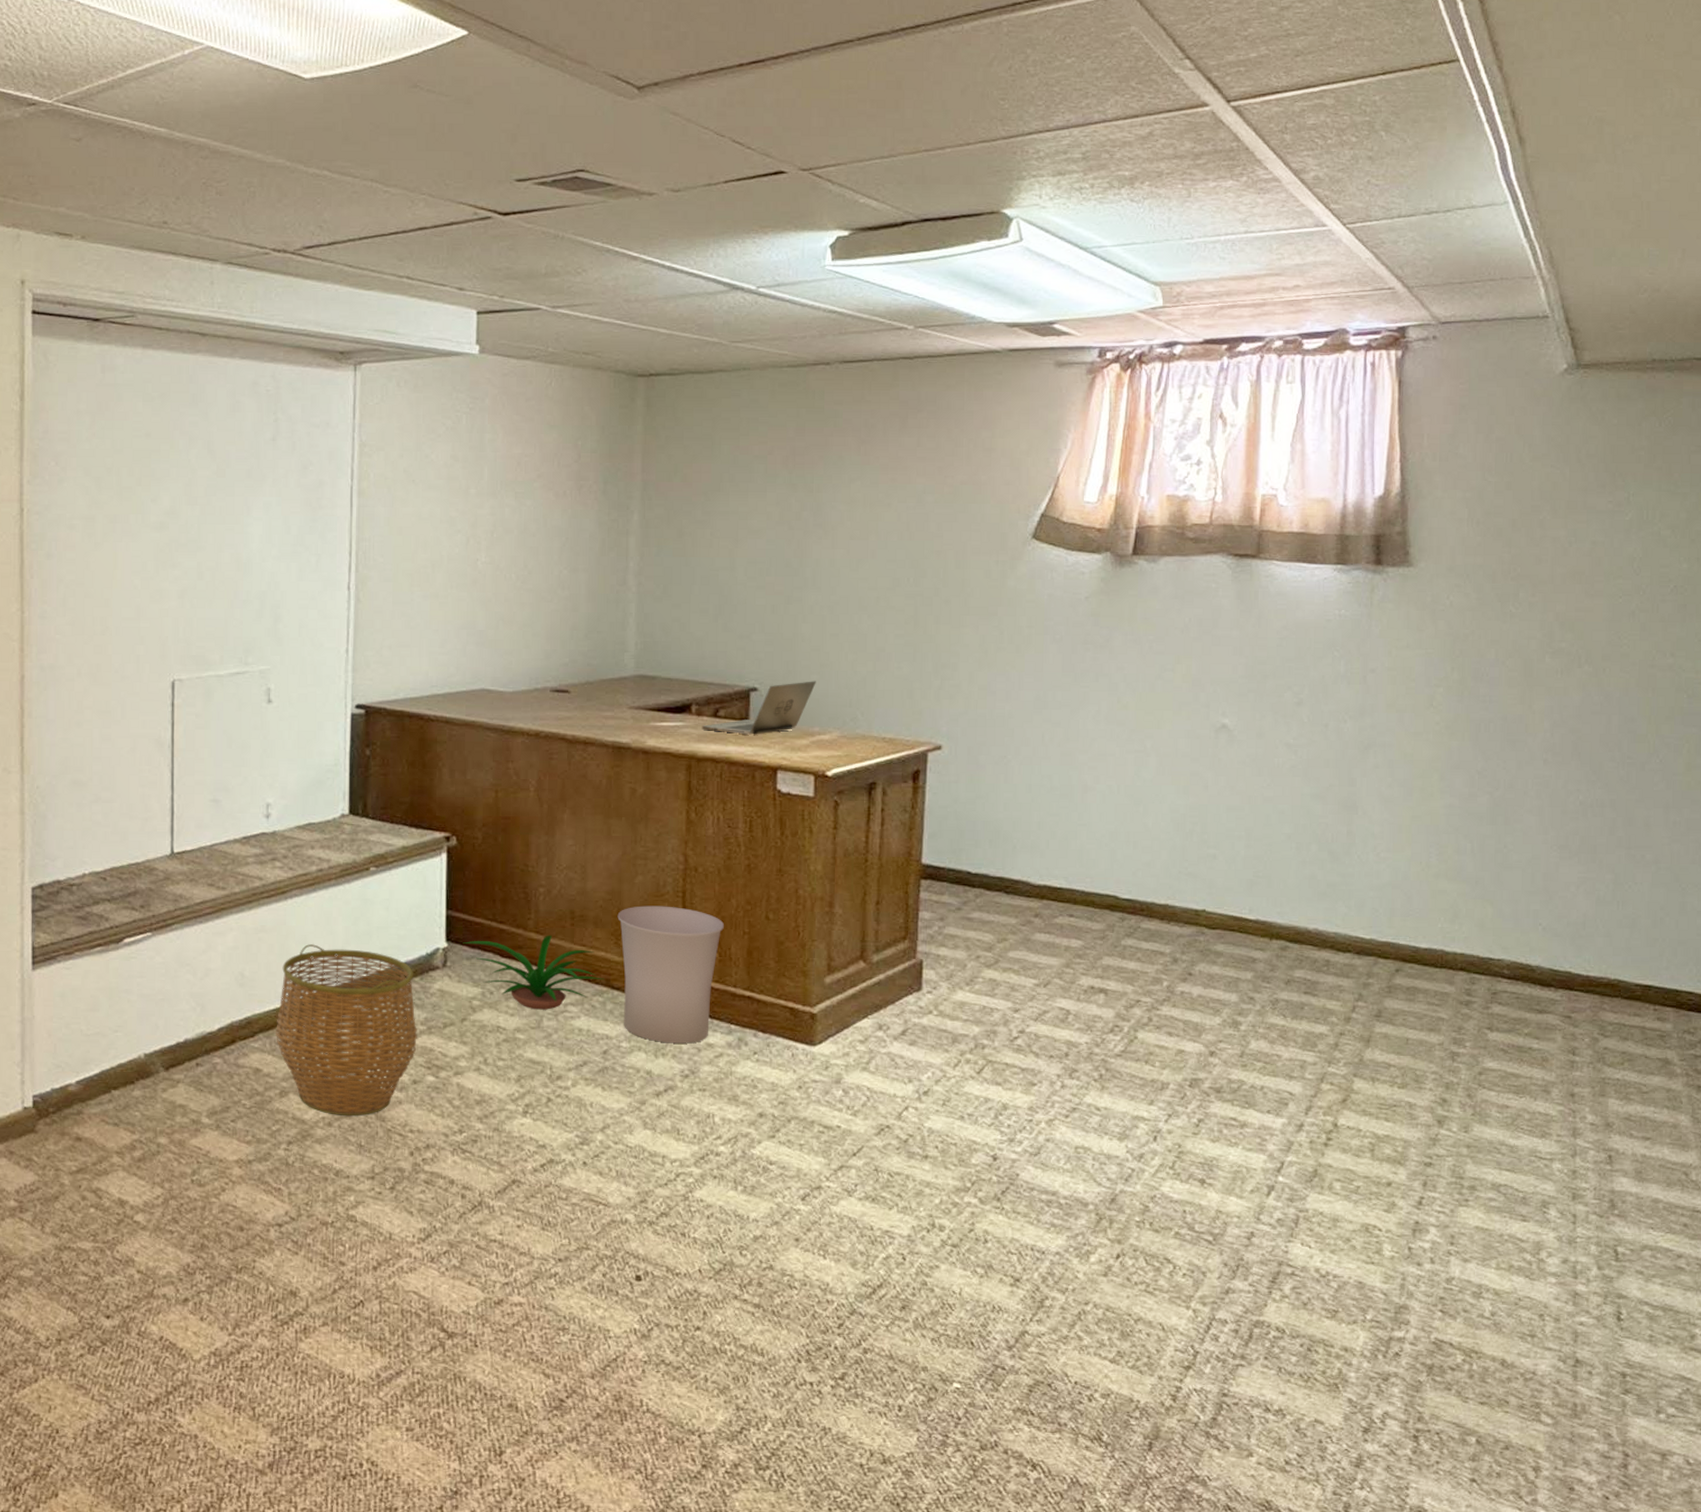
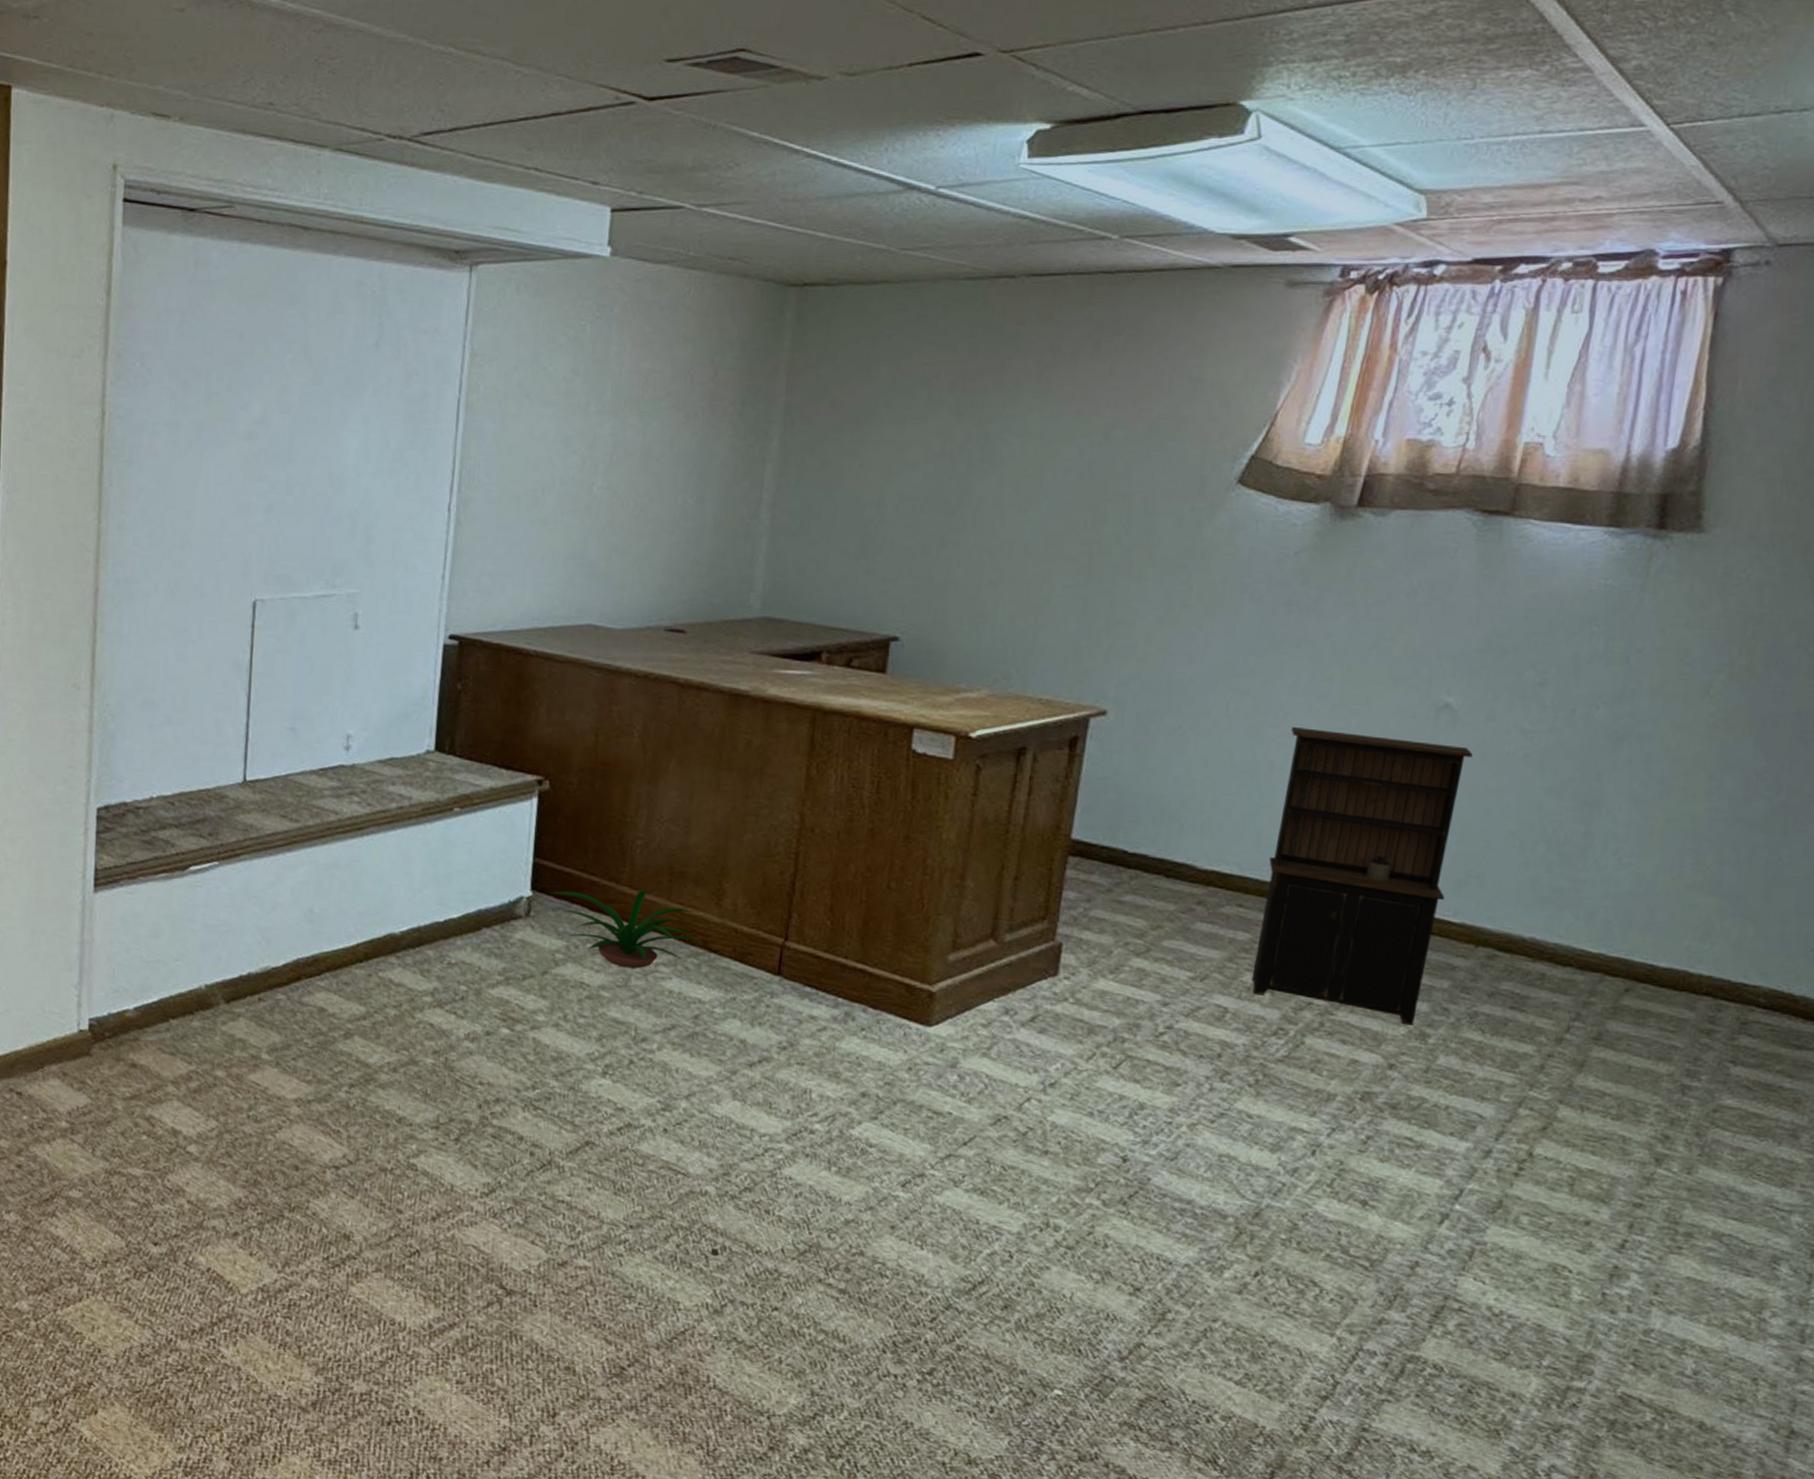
basket: present [276,944,417,1117] -> none [343,884,494,1064]
waste bin: present [617,906,724,1044] -> none [719,865,839,1015]
laptop: present [701,681,816,735] -> none [831,632,967,689]
bookshelf: none [1087,752,1249,1015] -> present [1251,727,1473,1026]

